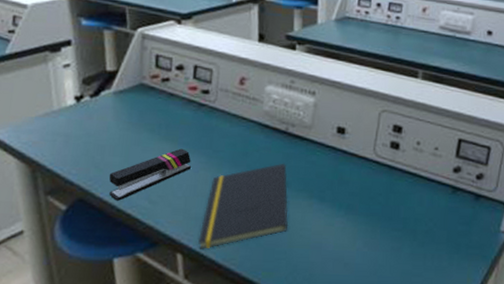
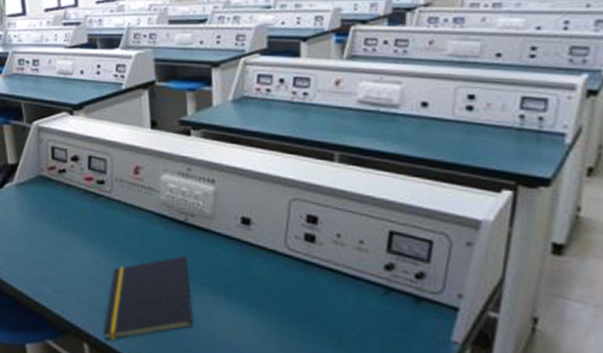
stapler: present [109,148,192,201] -> none [16,239,92,289]

